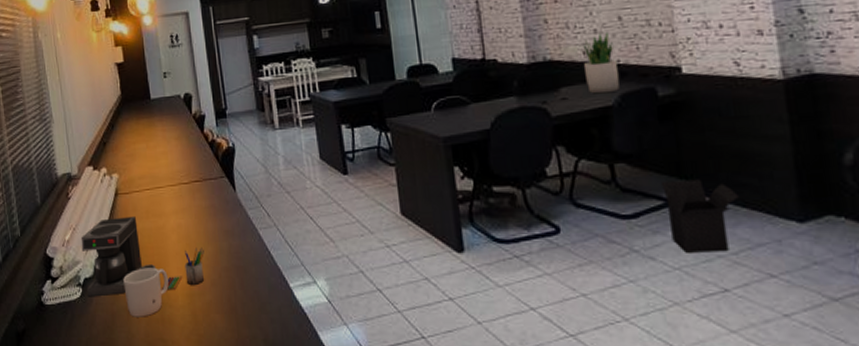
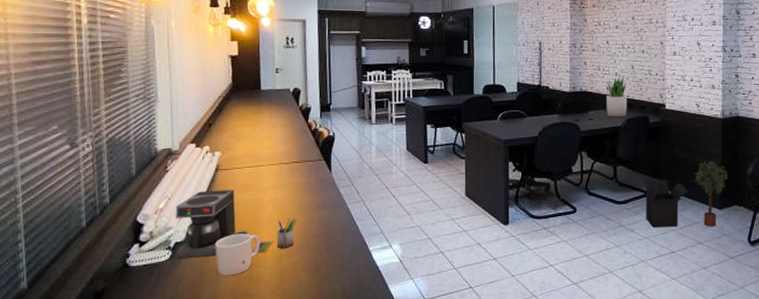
potted tree: none [746,147,809,251] -> present [694,161,729,227]

